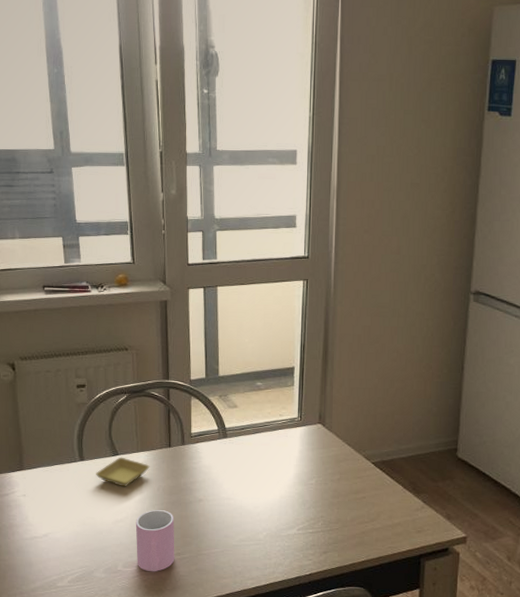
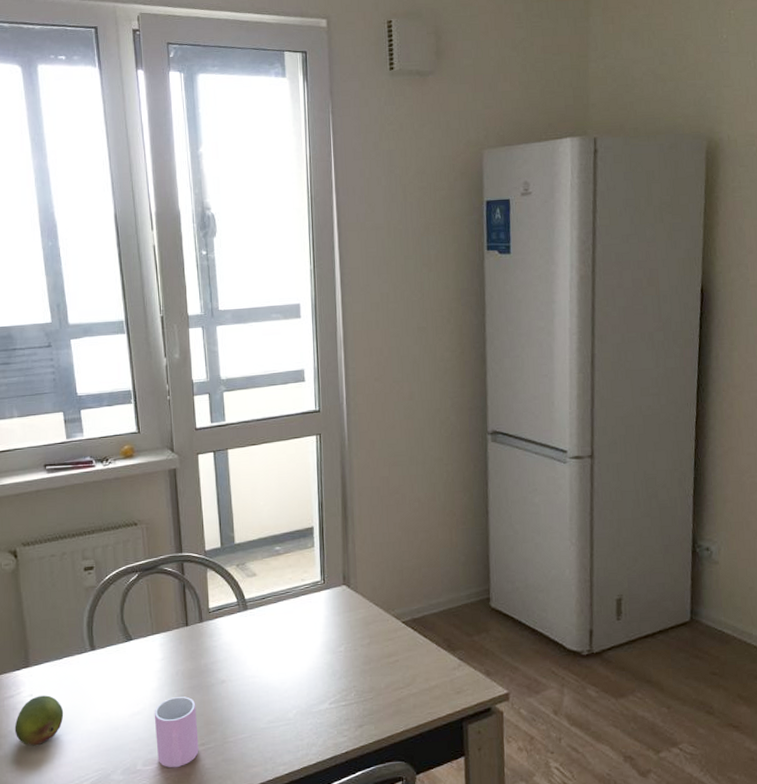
fruit: none [8,496,53,540] -> present [14,695,64,746]
saucer: present [96,457,150,487] -> none [108,641,167,675]

